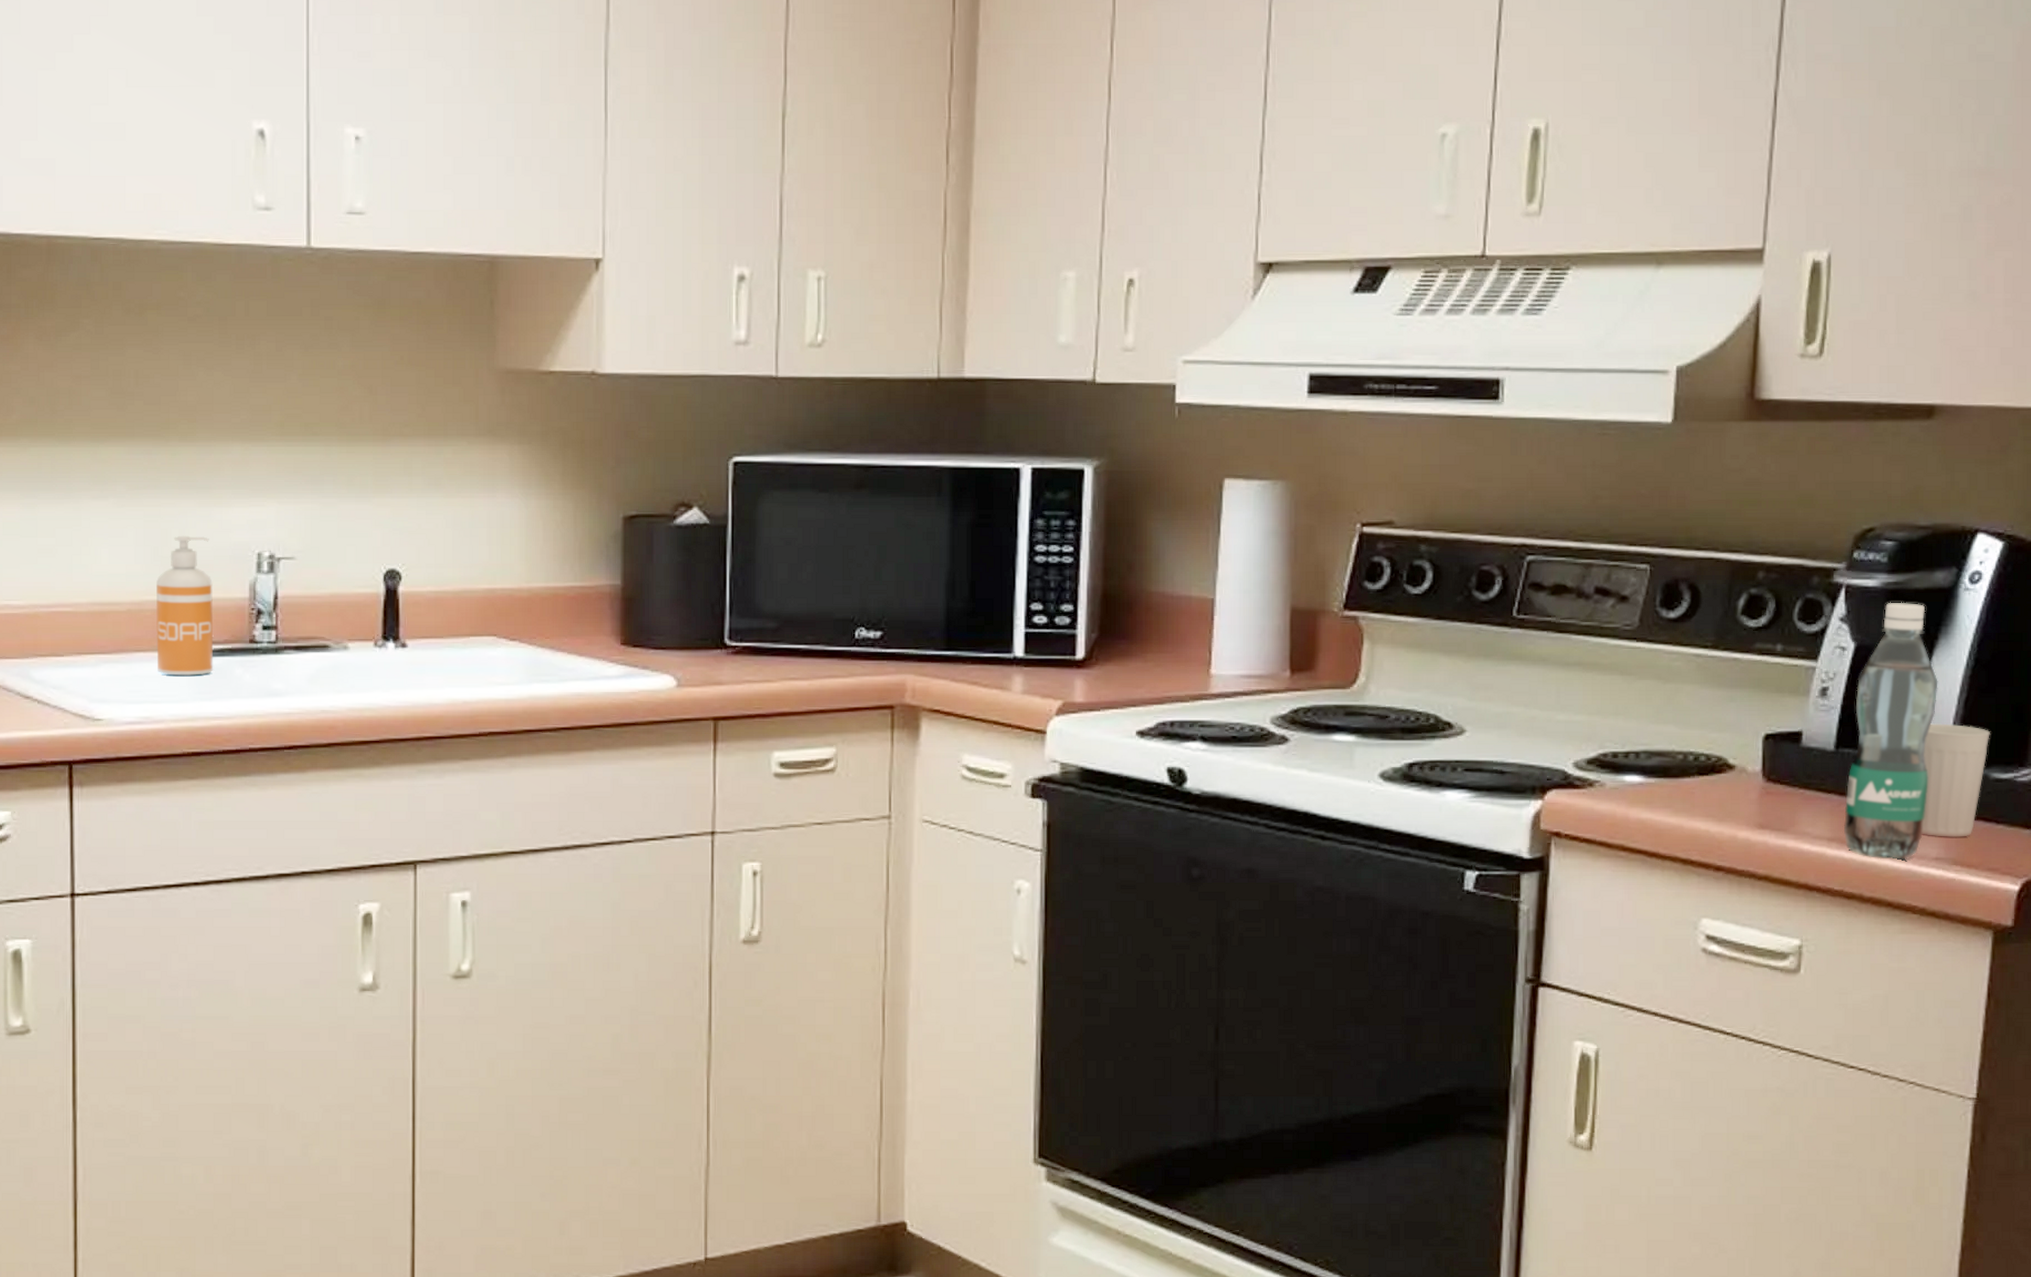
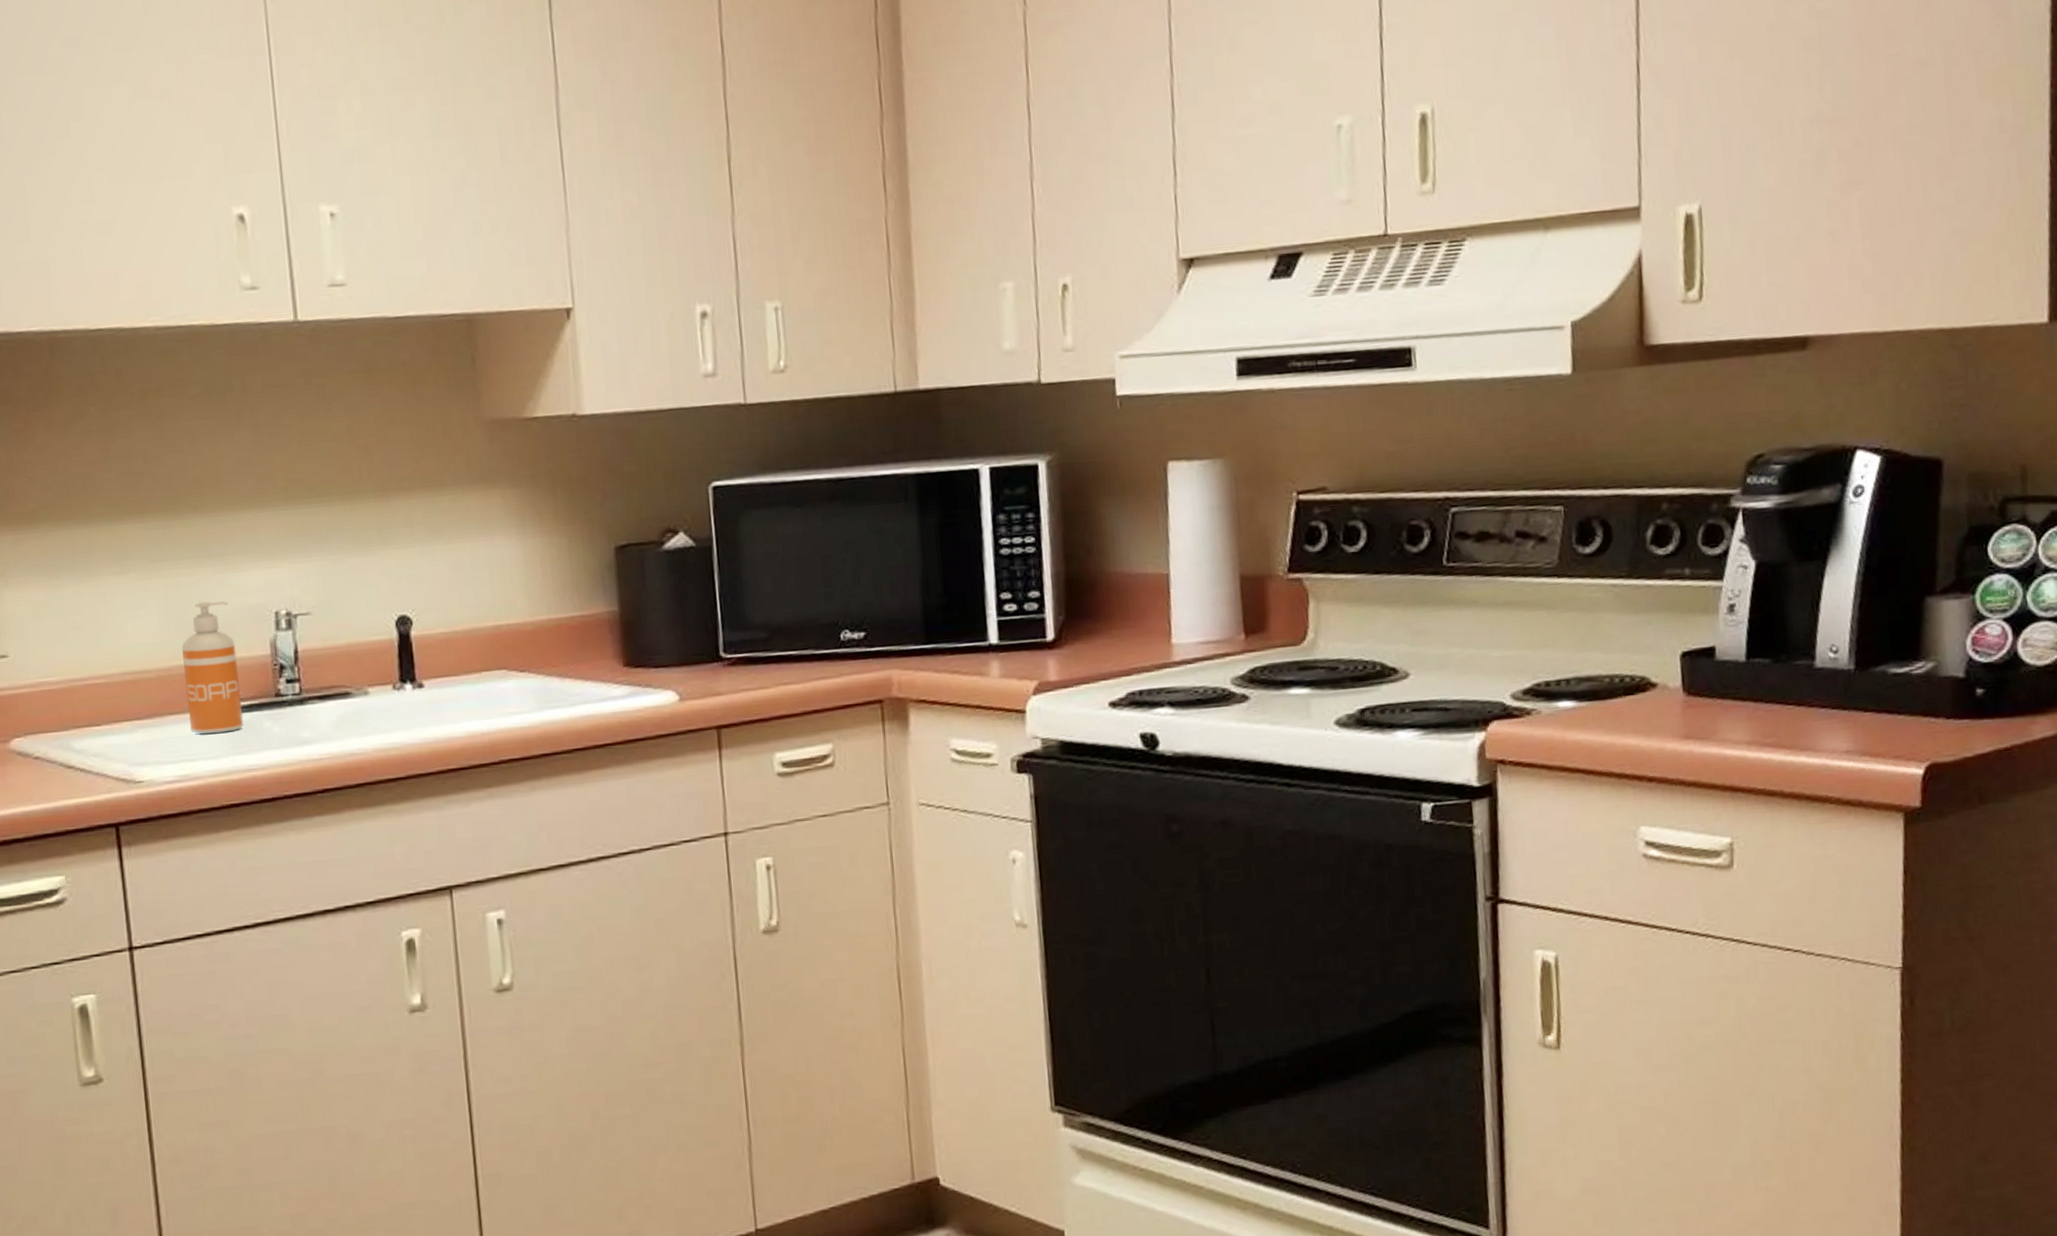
bottle: present [1844,602,1938,860] -> none [1760,519,1834,757]
cup: present [1922,723,1990,837] -> none [1826,627,1885,732]

